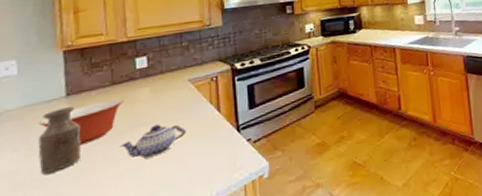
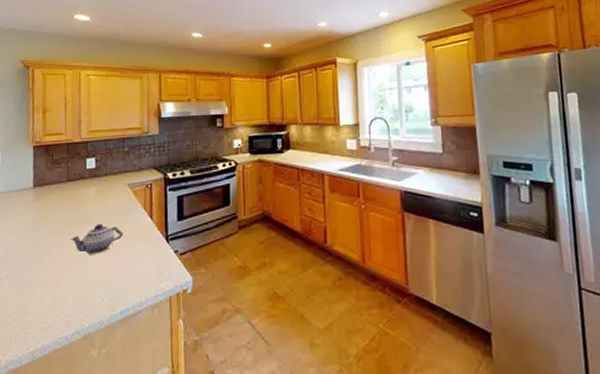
mixing bowl: present [38,99,124,146] -> none [12,195,75,234]
bottle: present [38,107,82,175] -> none [11,198,43,255]

